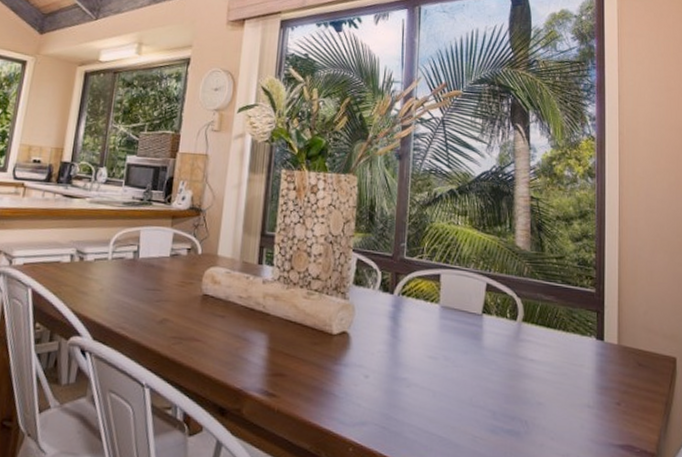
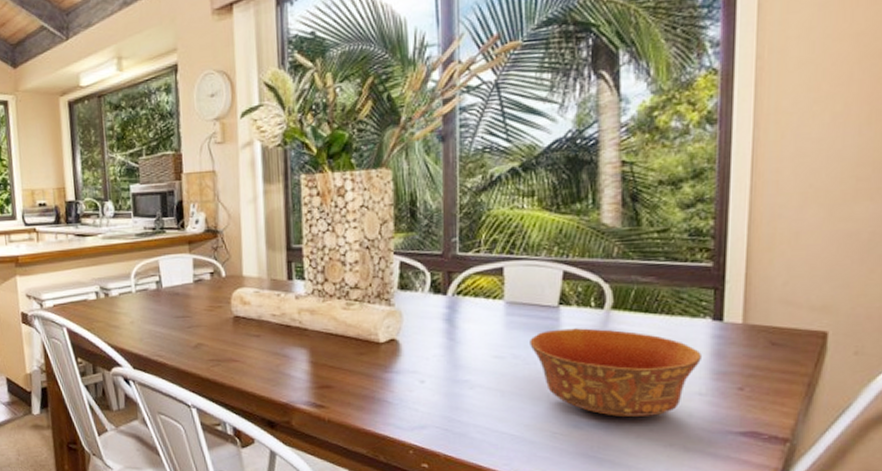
bowl: none [458,335,589,425] -> present [530,328,701,416]

